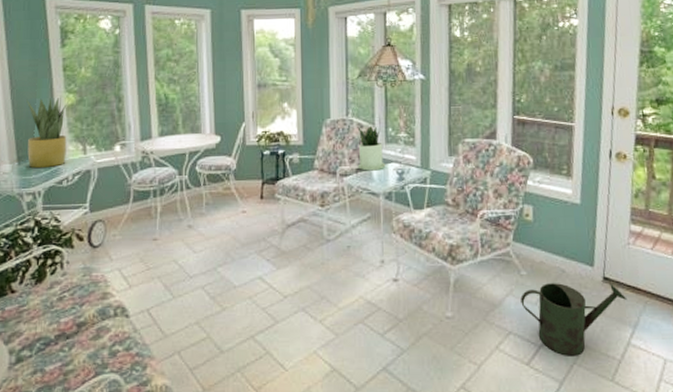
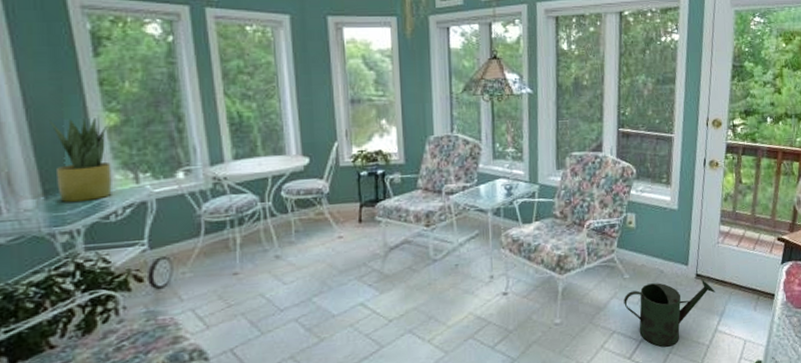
planter: present [357,126,386,171] -> none [464,142,494,188]

